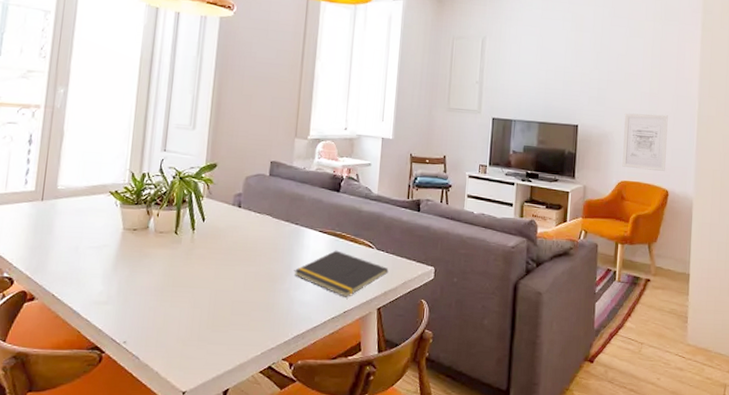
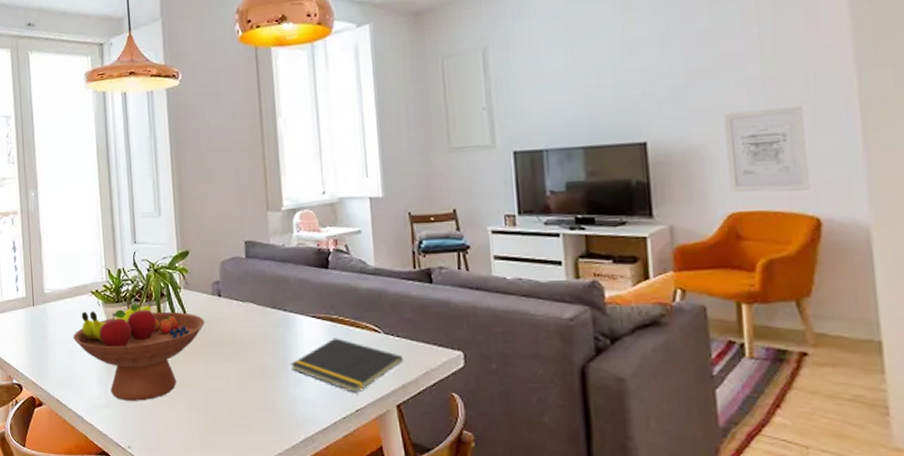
fruit bowl: none [82,207,222,299] -> present [73,304,205,401]

